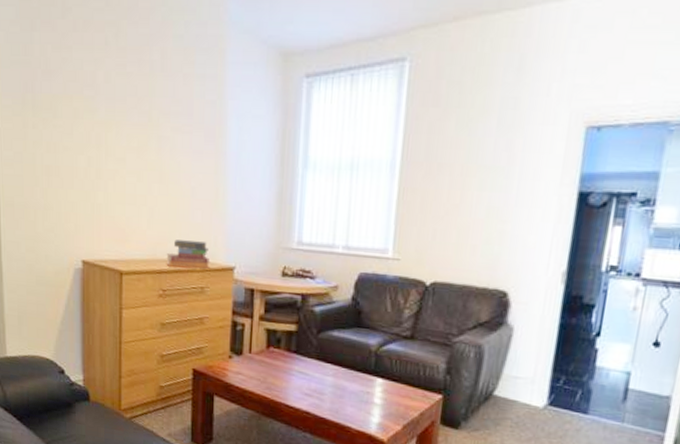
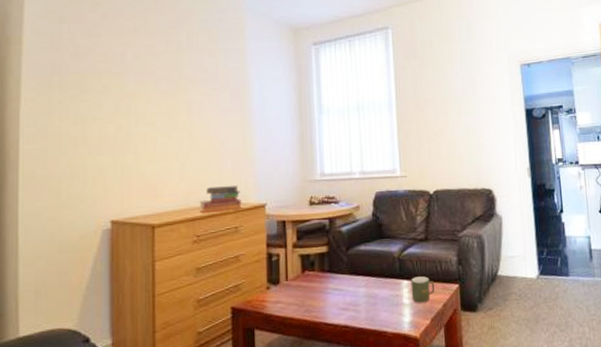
mug: none [384,377,414,407] -> present [410,276,435,303]

